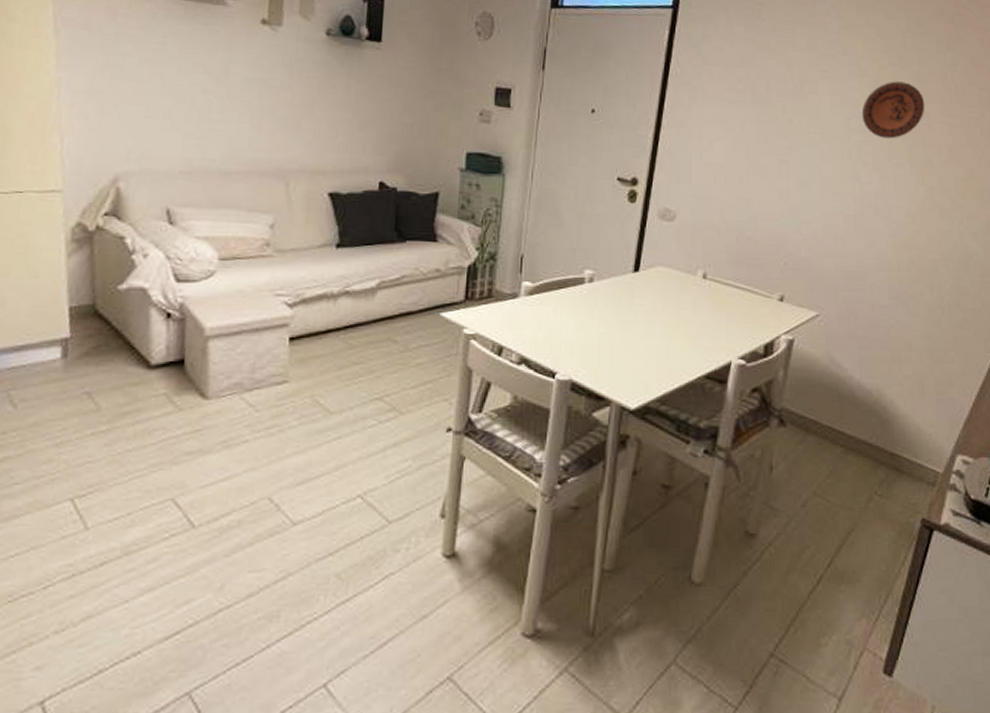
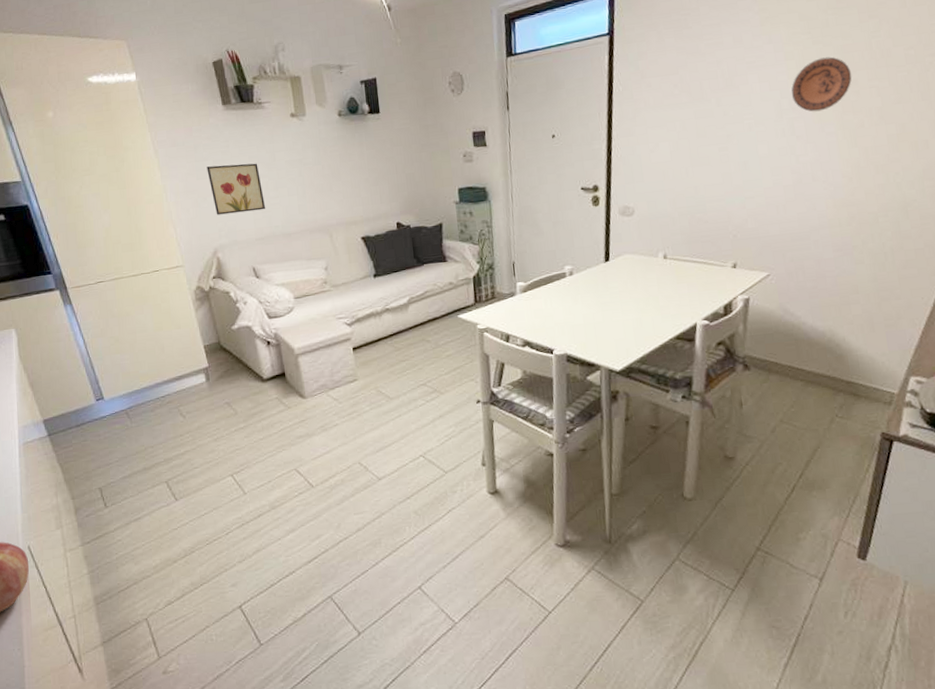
wall art: none [126,65,203,135] -> present [207,163,266,215]

